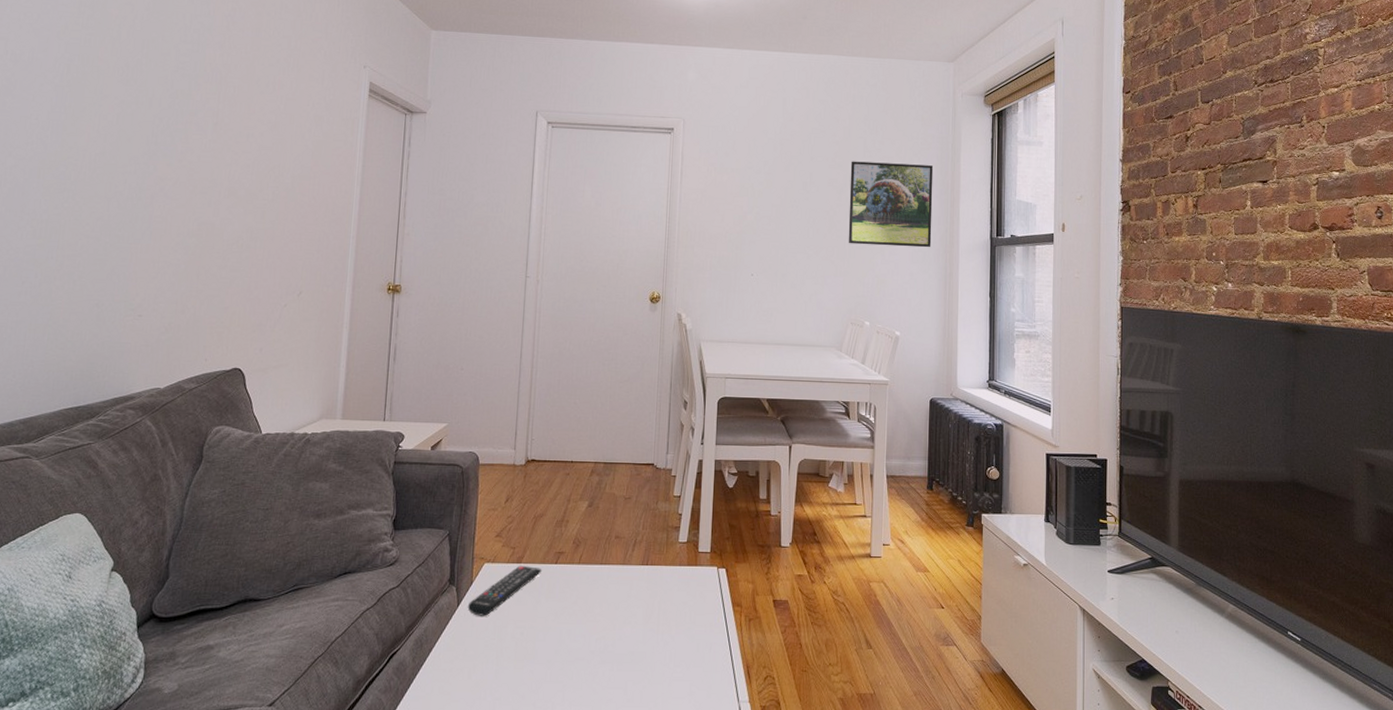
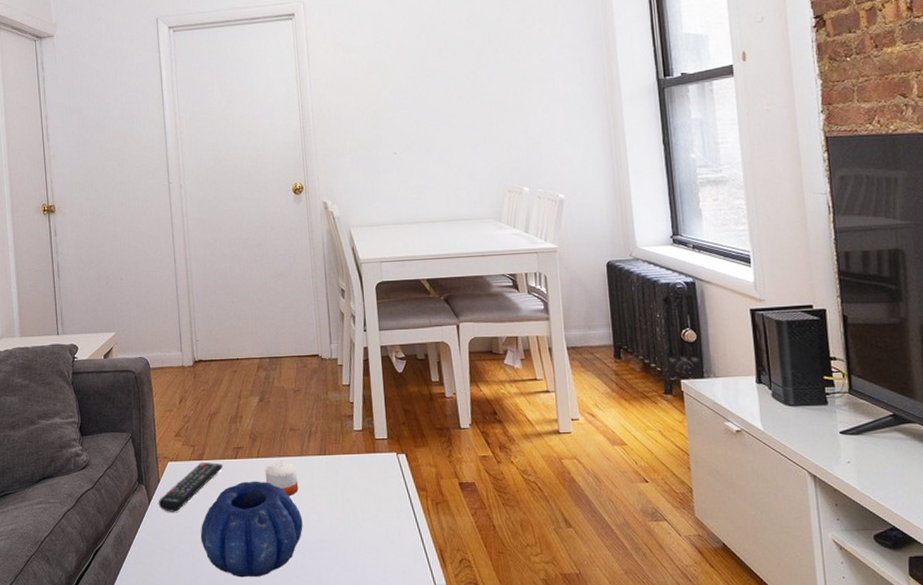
decorative bowl: none [507,588,616,688] -> present [200,481,303,578]
candle: none [583,570,618,605] -> present [265,463,299,496]
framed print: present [848,161,934,248] -> none [487,10,589,108]

